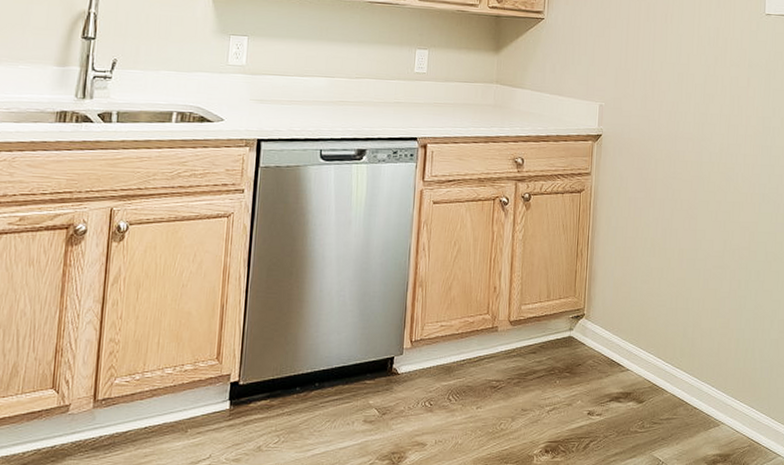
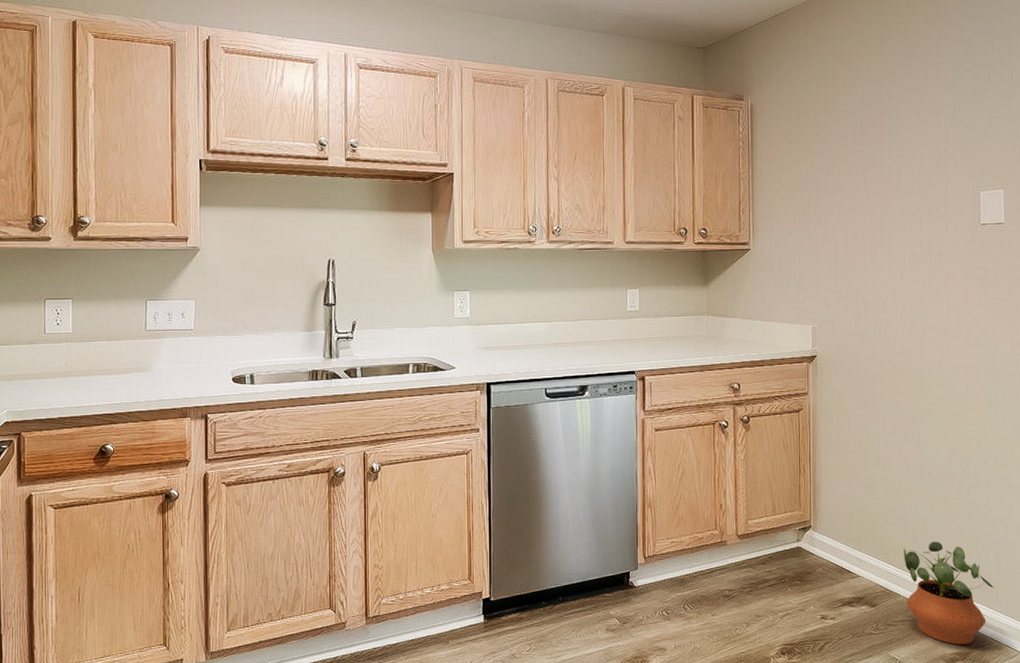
potted plant: none [673,335,757,446] -> present [904,541,994,645]

